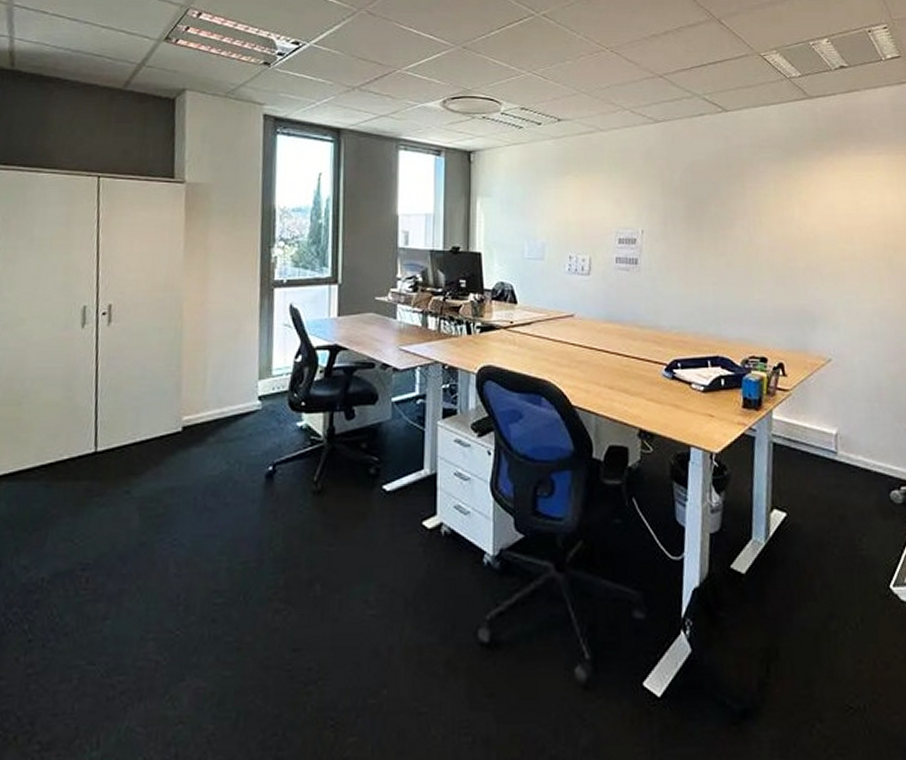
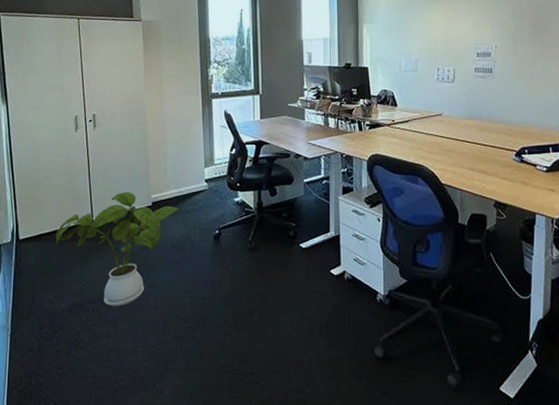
house plant: none [39,412,220,575] -> present [55,192,180,307]

